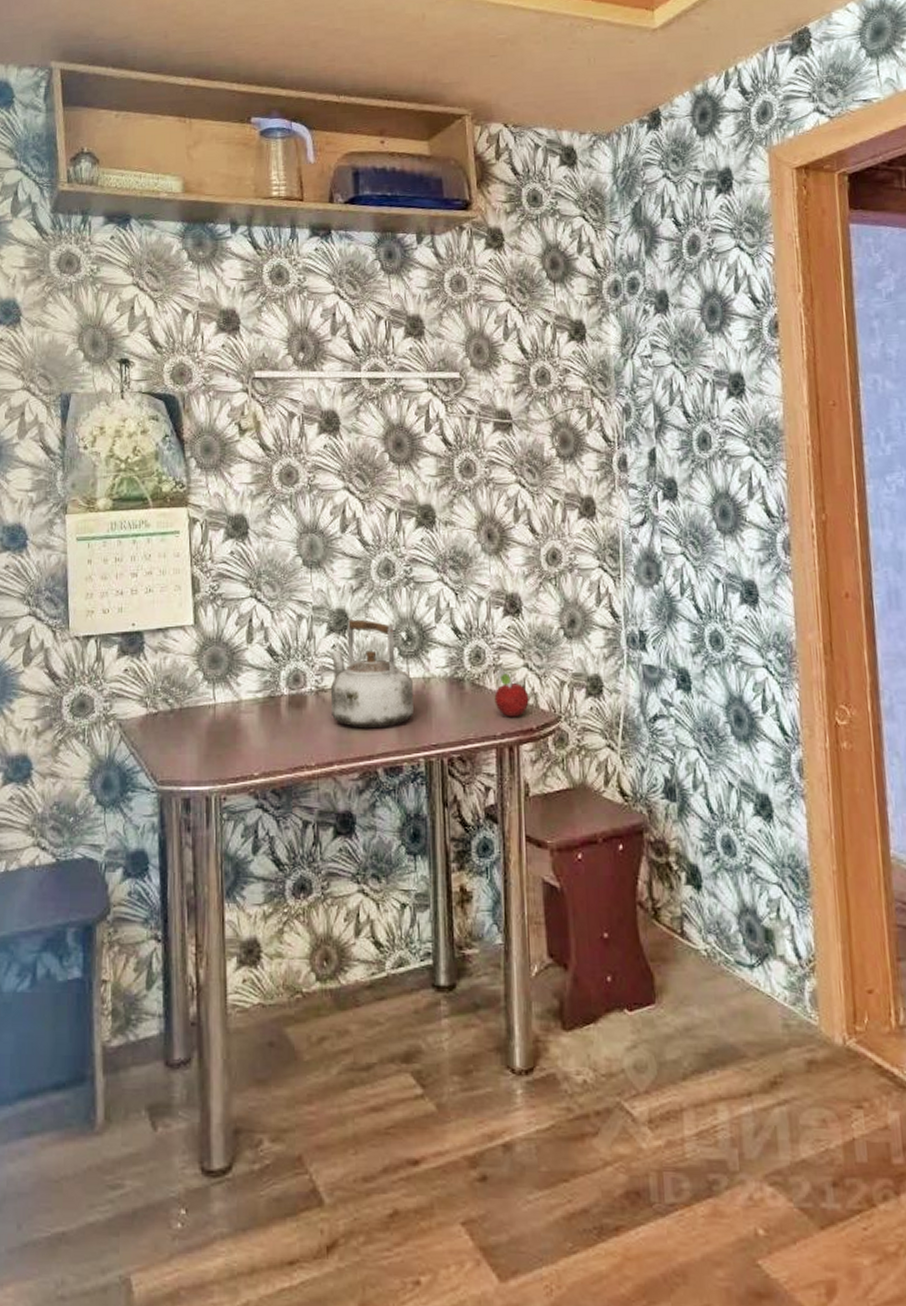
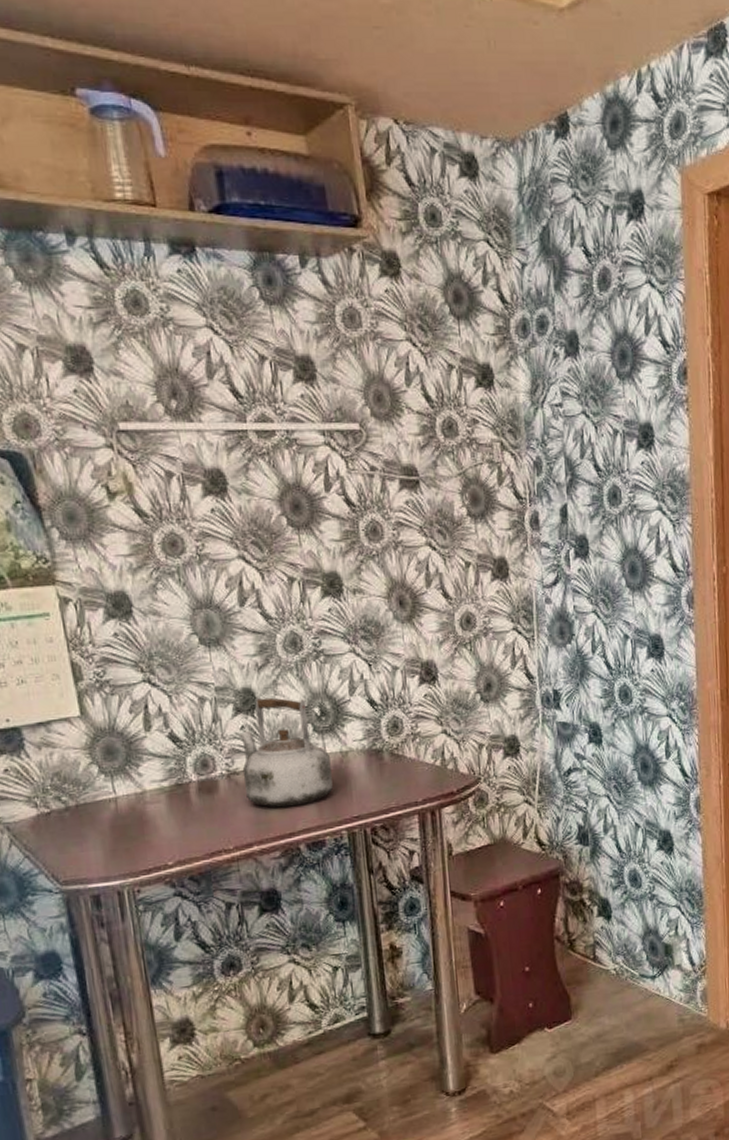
fruit: present [494,665,529,717] -> none [414,733,449,783]

